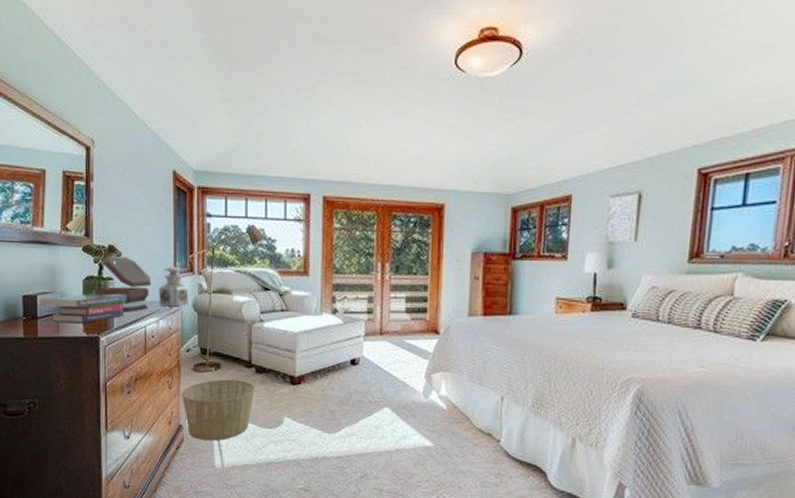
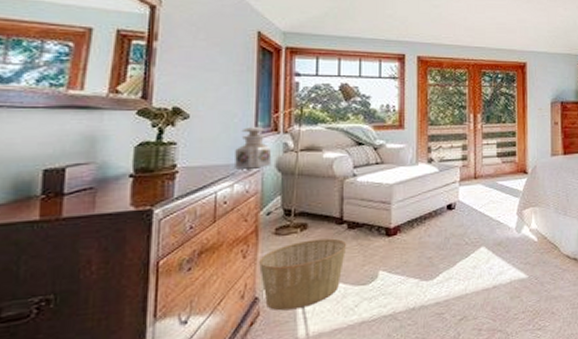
books: present [40,293,127,324] -> none [69,159,193,197]
jewelry box: present [92,256,151,312] -> none [146,119,225,179]

